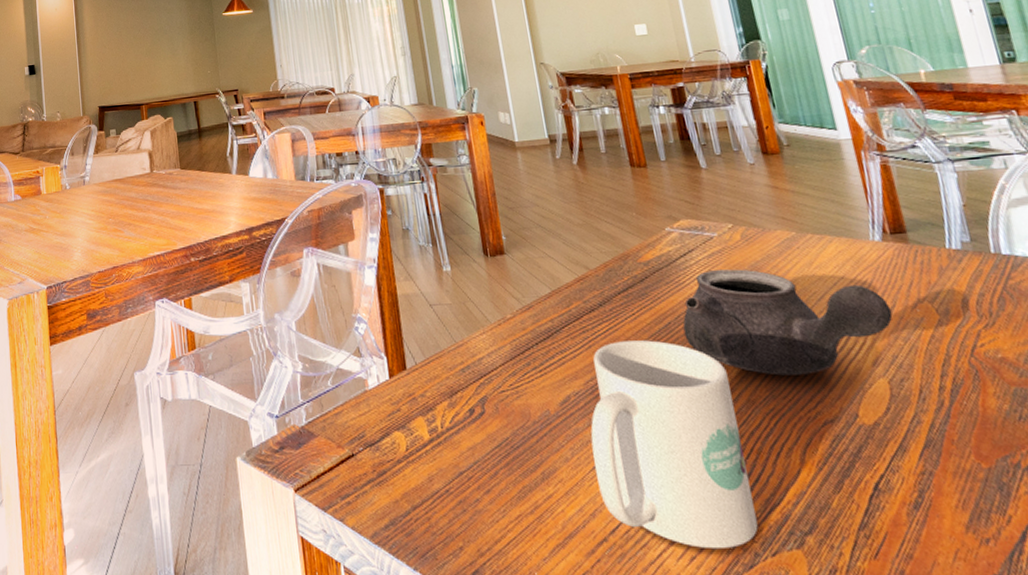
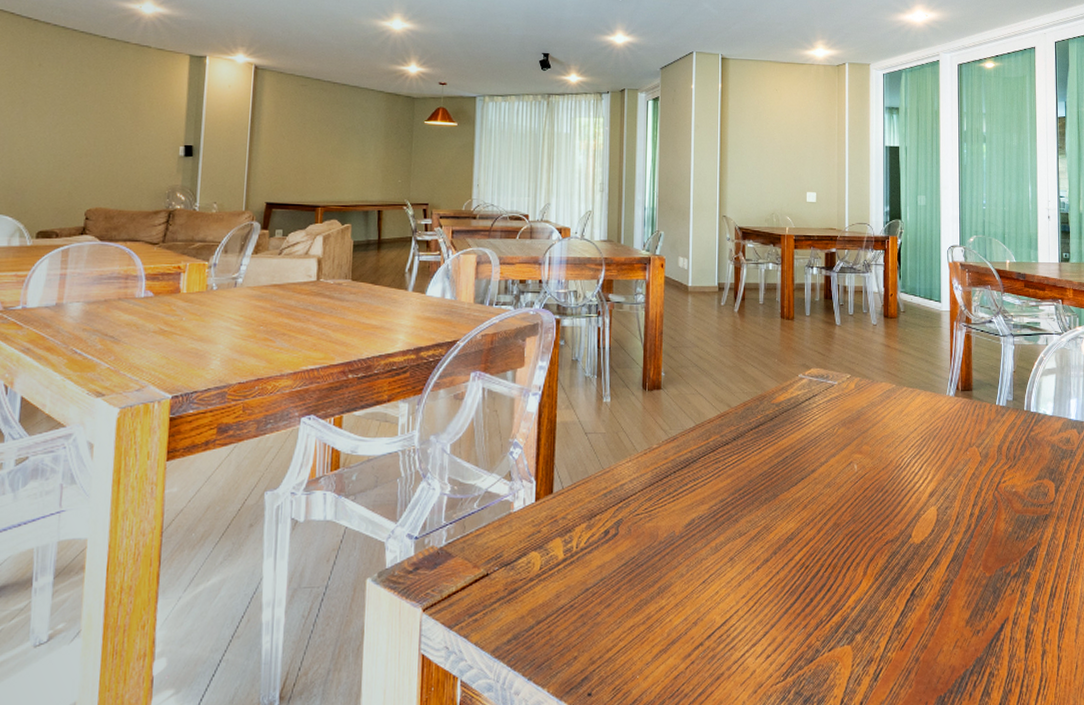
mug: present [590,340,759,550] -> none [703,471,823,648]
teapot: present [682,269,893,376] -> none [797,413,950,503]

